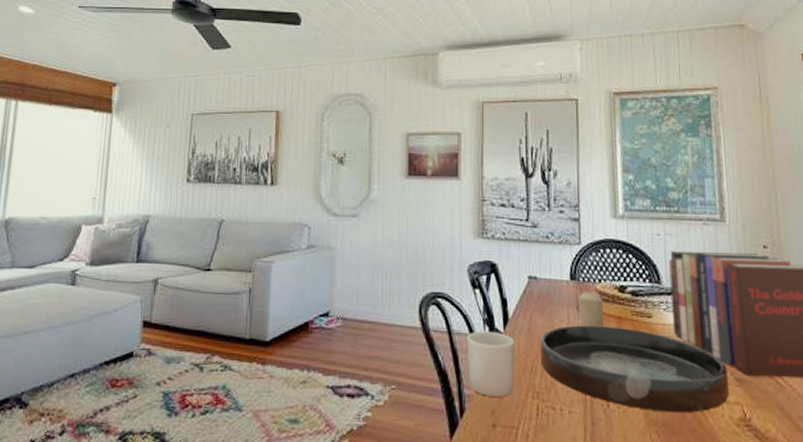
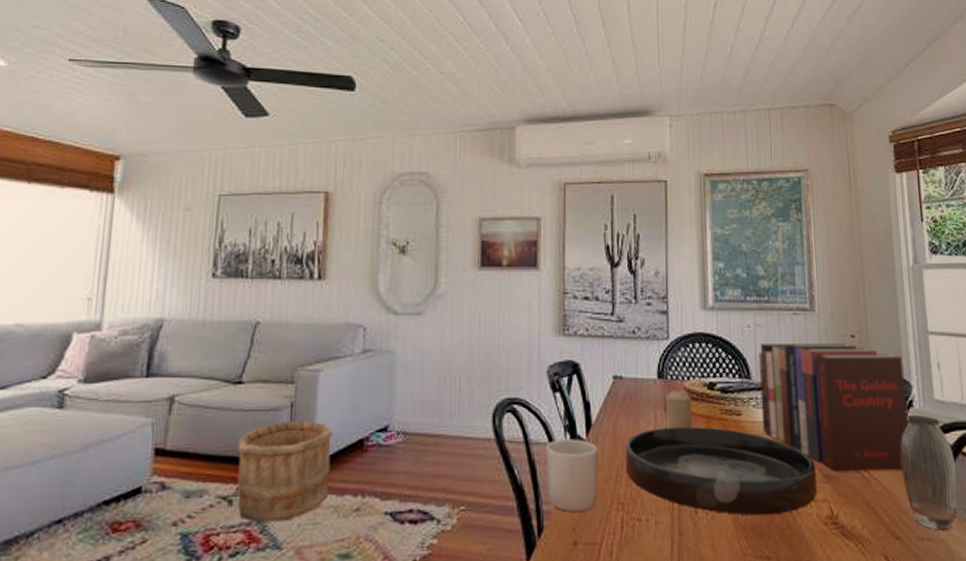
wooden bucket: none [206,303,284,388] -> present [236,420,333,522]

